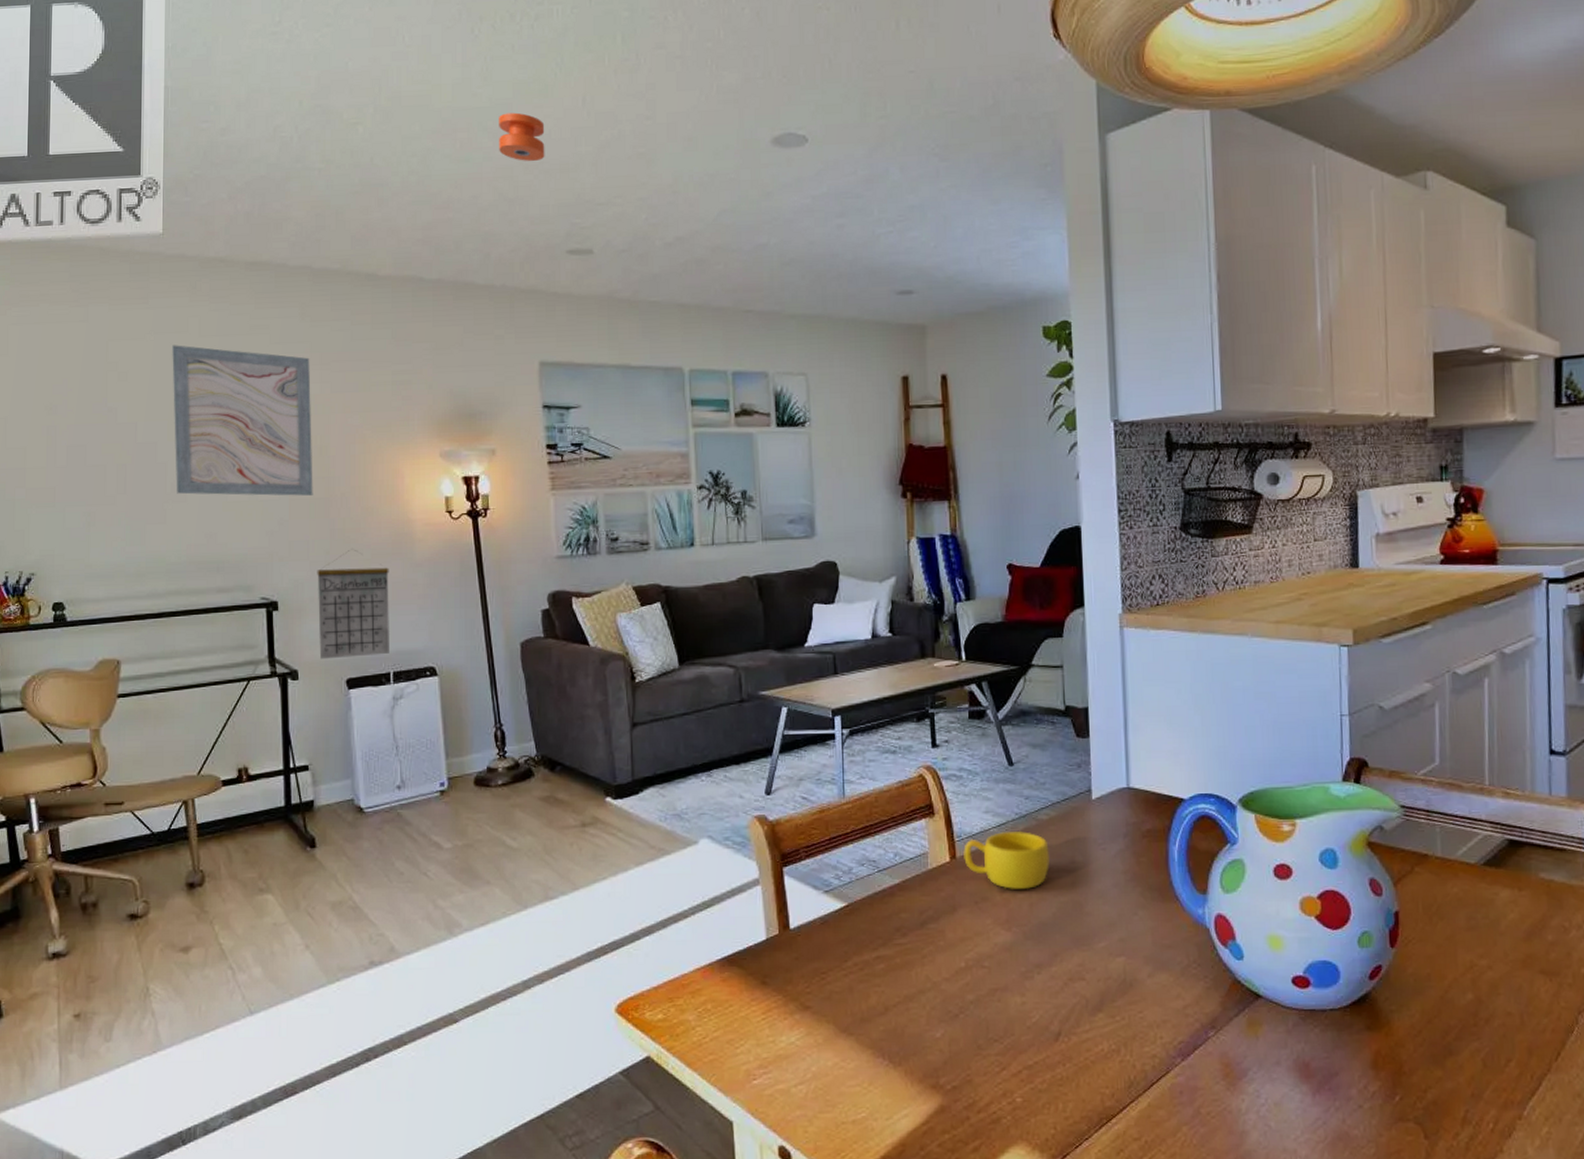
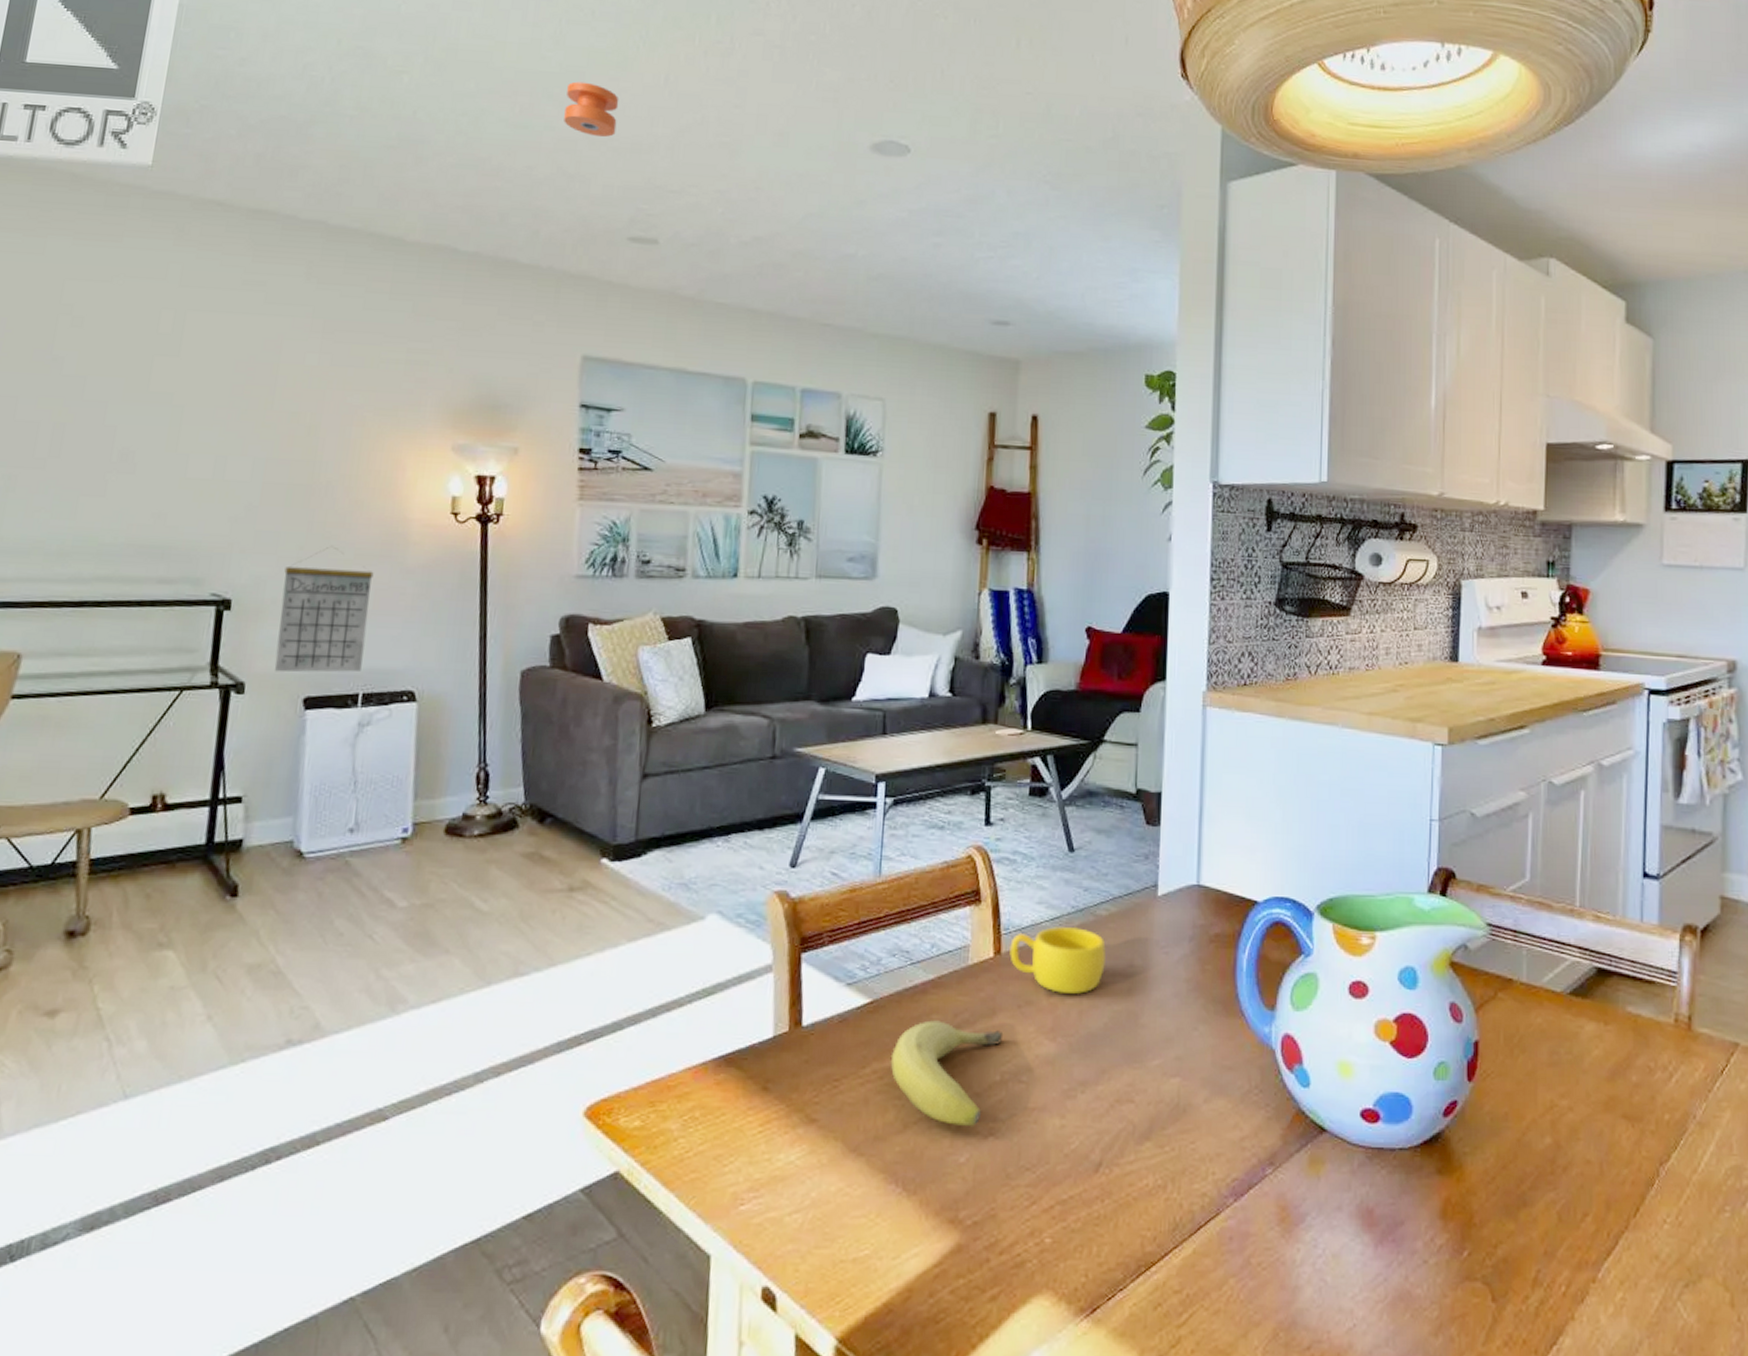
wall art: present [172,345,313,496] -> none [124,292,311,480]
fruit: none [868,918,965,1008] -> present [890,1020,1004,1127]

